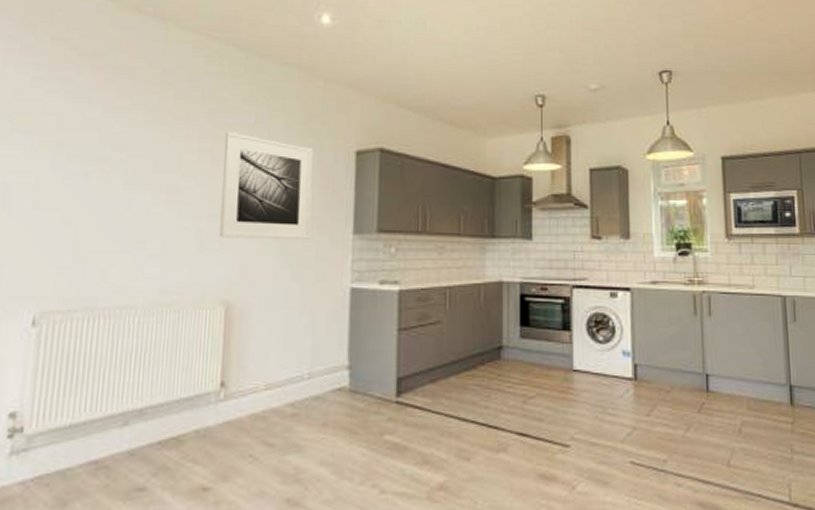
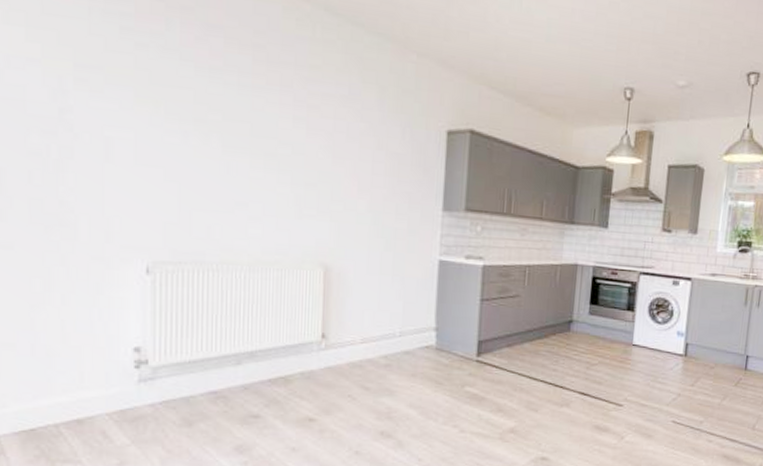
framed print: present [219,132,314,239] -> none [317,101,406,213]

